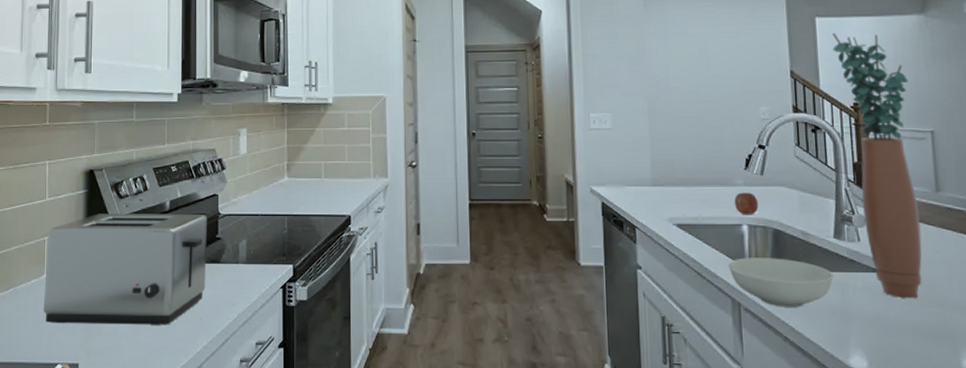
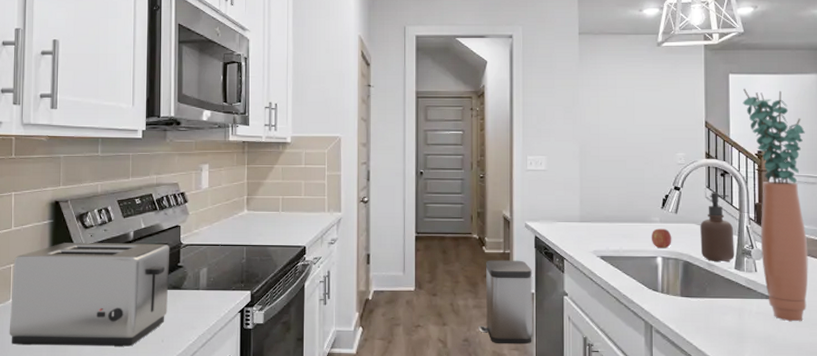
pedal bin: none [541,229,603,323] -> present [477,260,532,343]
bowl: present [728,258,834,307] -> none [643,286,733,329]
soap dispenser: none [790,150,833,229] -> present [700,192,734,261]

